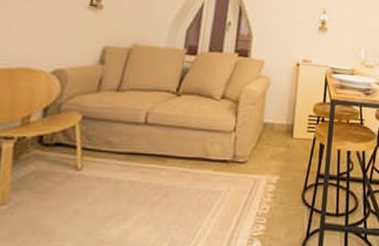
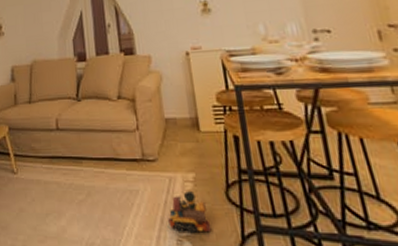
toy train: none [244,193,283,233] -> present [168,191,212,234]

